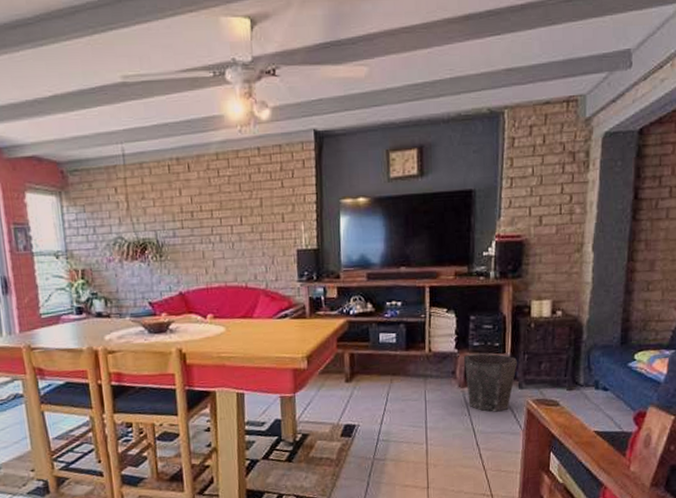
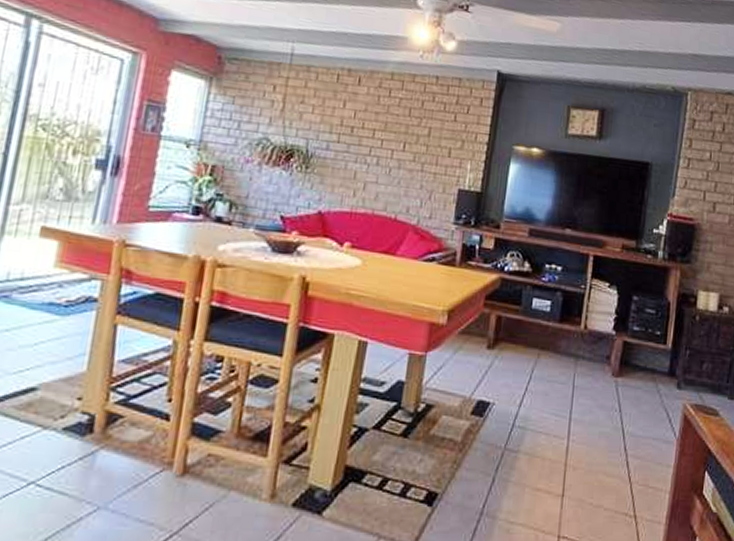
waste bin: present [464,353,517,412] -> none [620,339,678,413]

